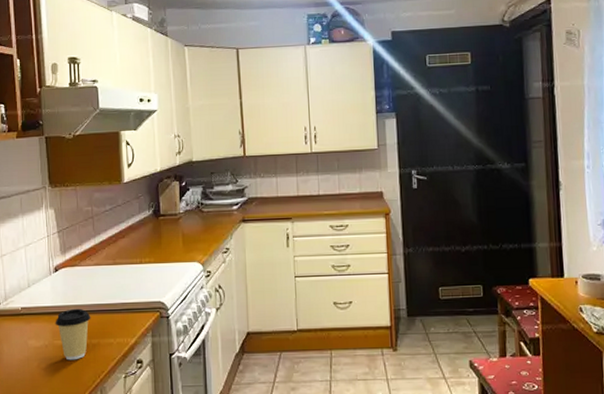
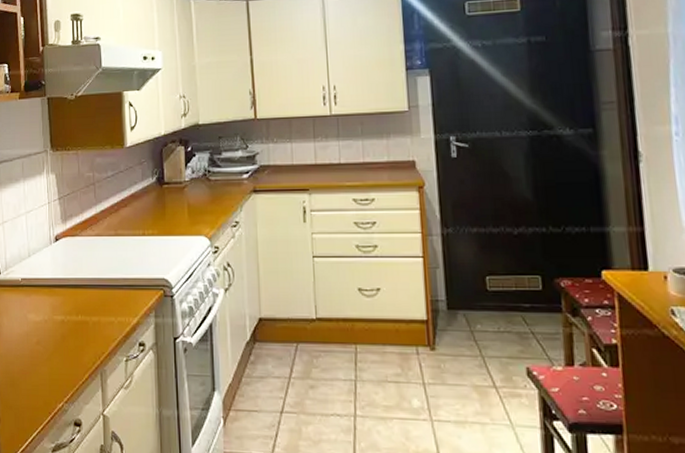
coffee cup: present [55,308,91,361] -> none [55,282,92,339]

